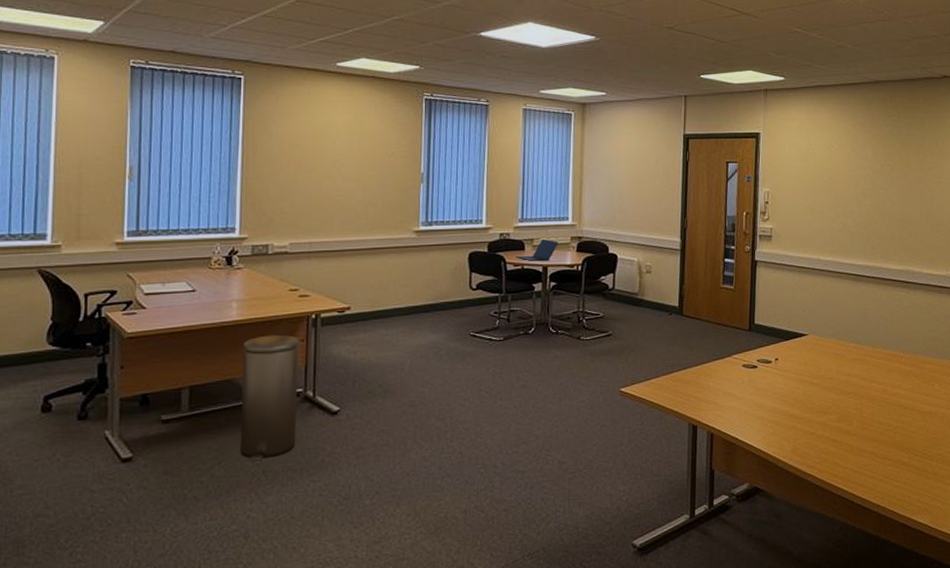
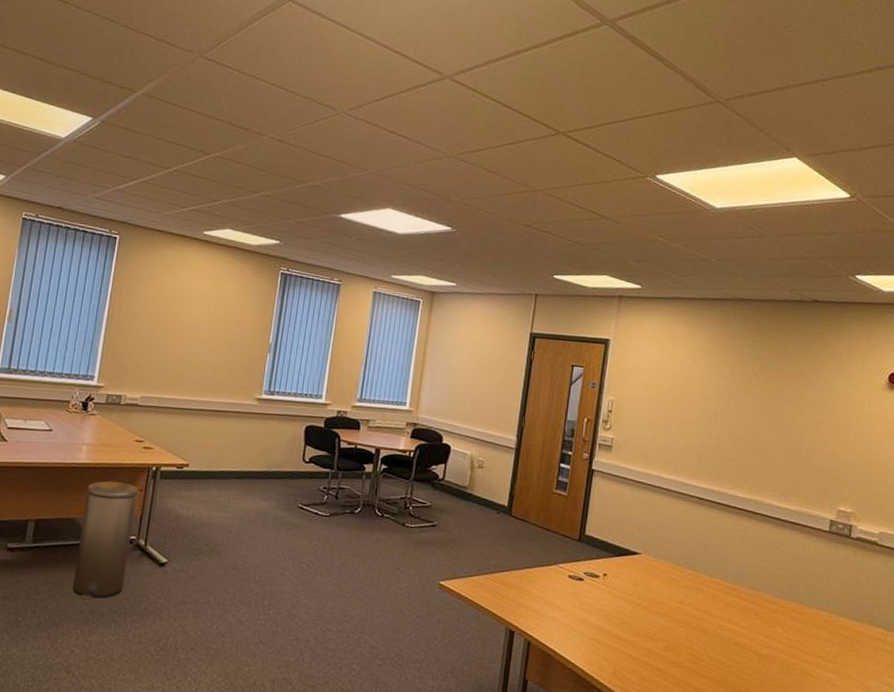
laptop: present [516,239,558,261] -> none [350,421,394,443]

